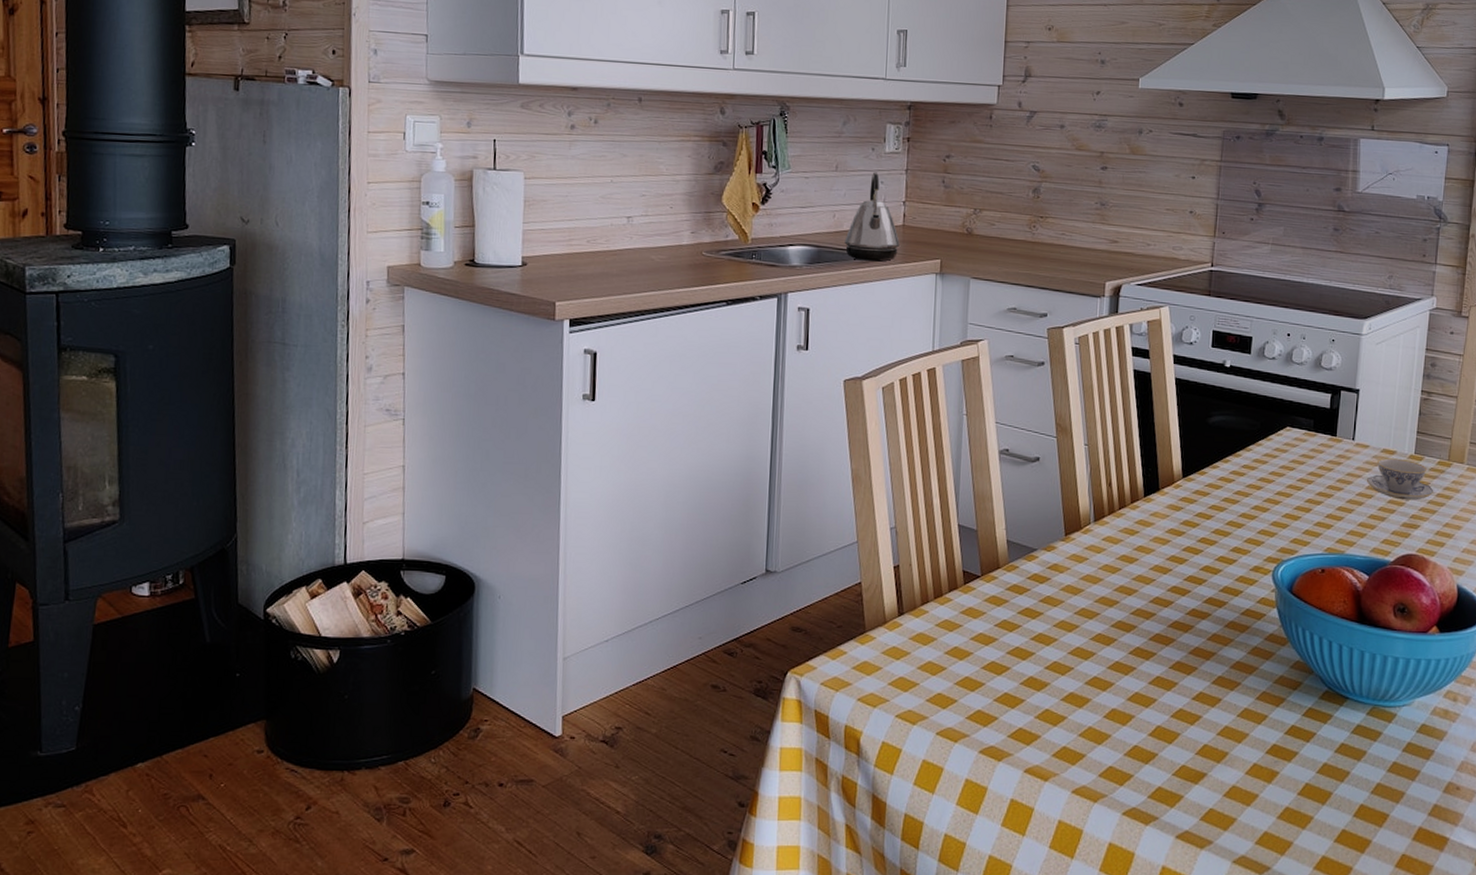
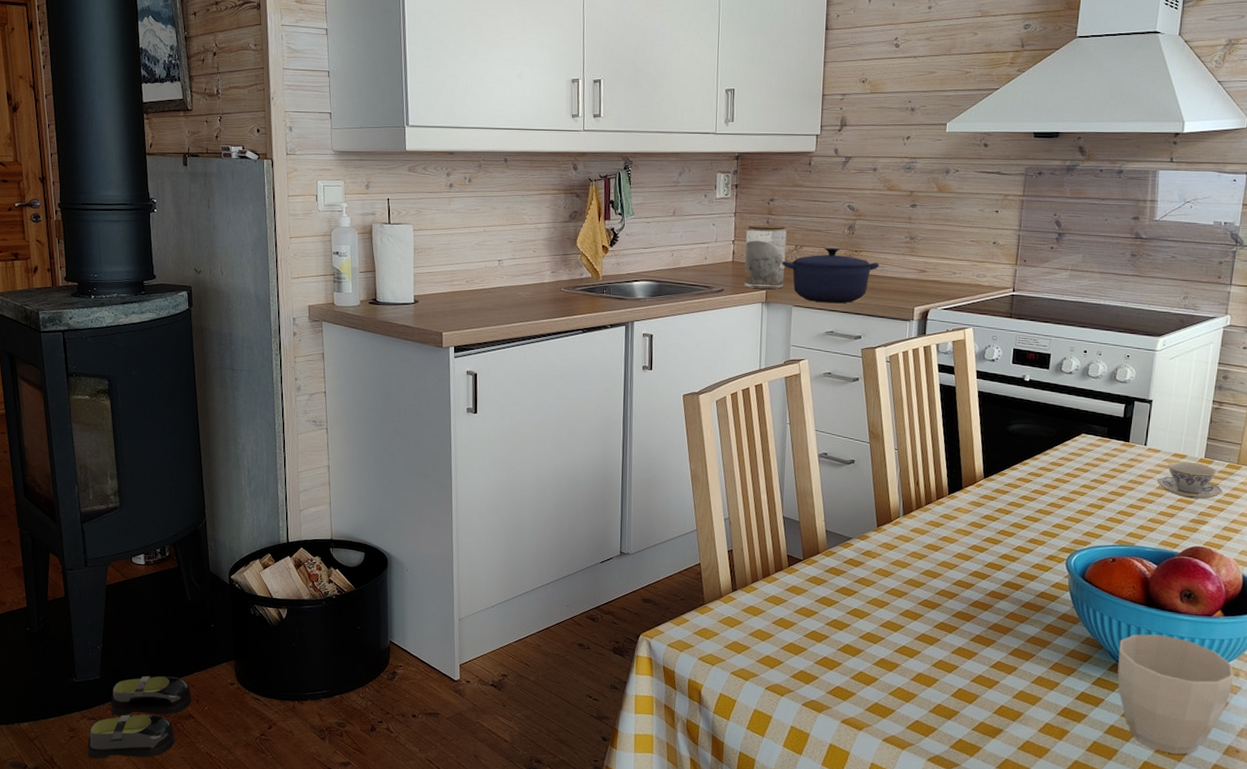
slippers: none [50,744,204,862] -> present [87,675,192,760]
kettle: present [844,172,900,262] -> none [682,215,730,293]
jar: none [916,184,965,258] -> present [744,225,787,289]
cooking pot: none [959,210,1067,276] -> present [782,246,879,303]
cup: none [1330,655,1452,795] -> present [1117,634,1234,755]

